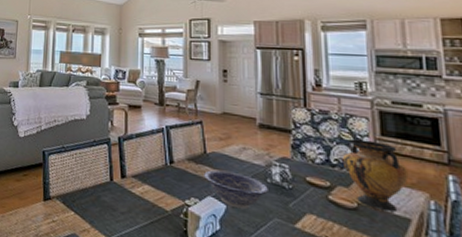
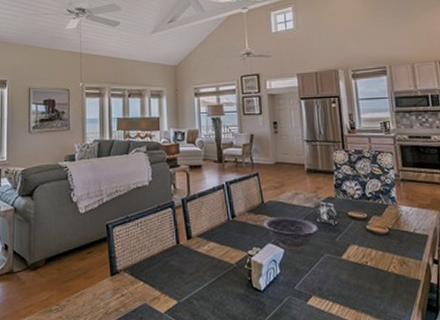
vase: present [342,139,409,211] -> none [374,172,425,231]

